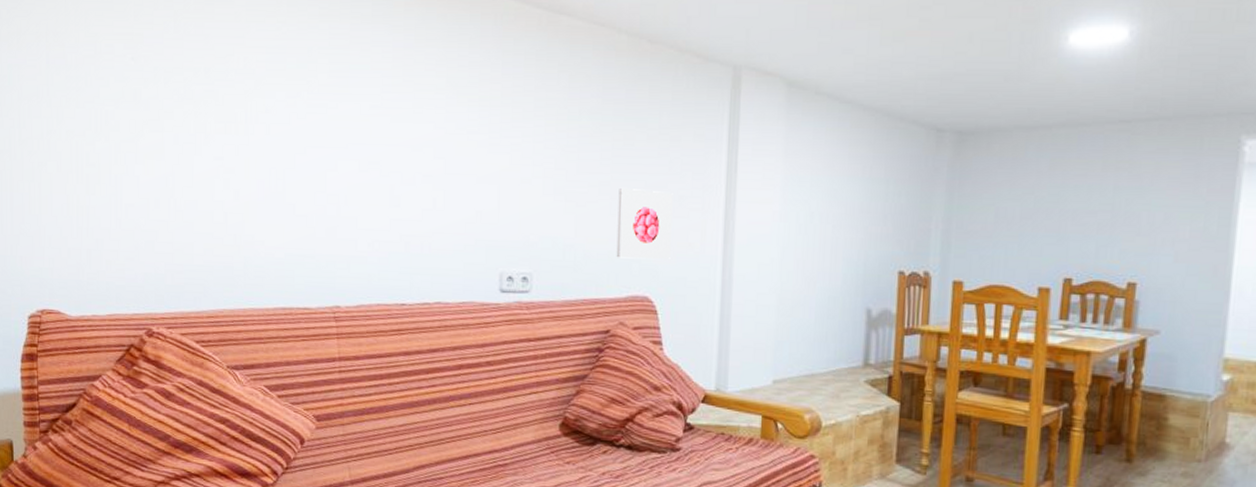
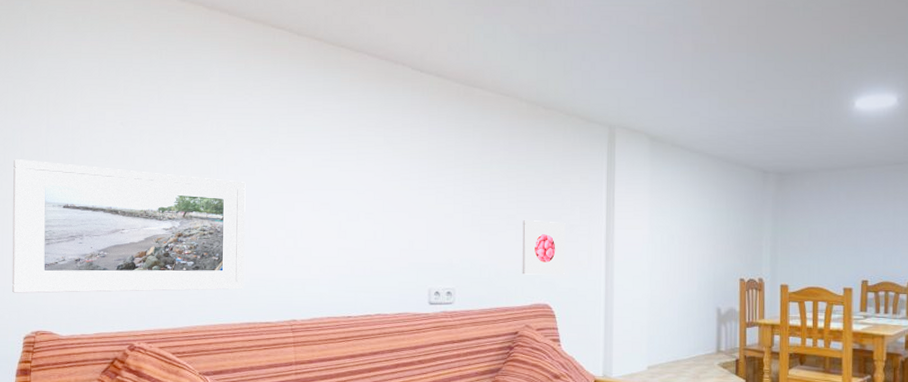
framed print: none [11,101,279,267] -> present [12,159,246,293]

